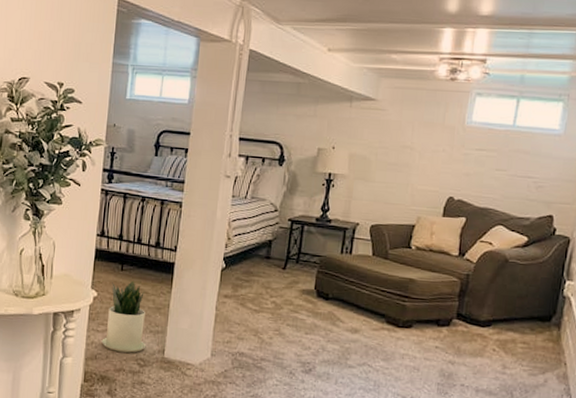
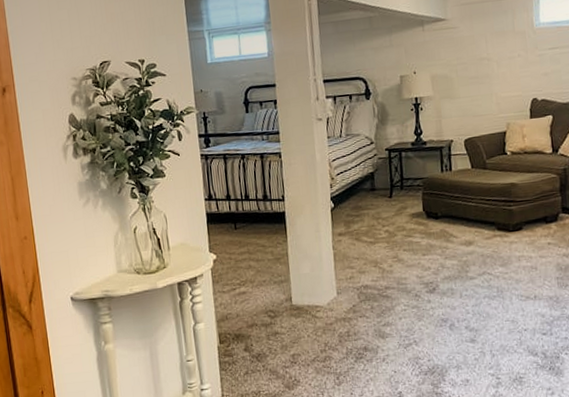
planter: present [101,280,147,353] -> none [228,236,273,308]

